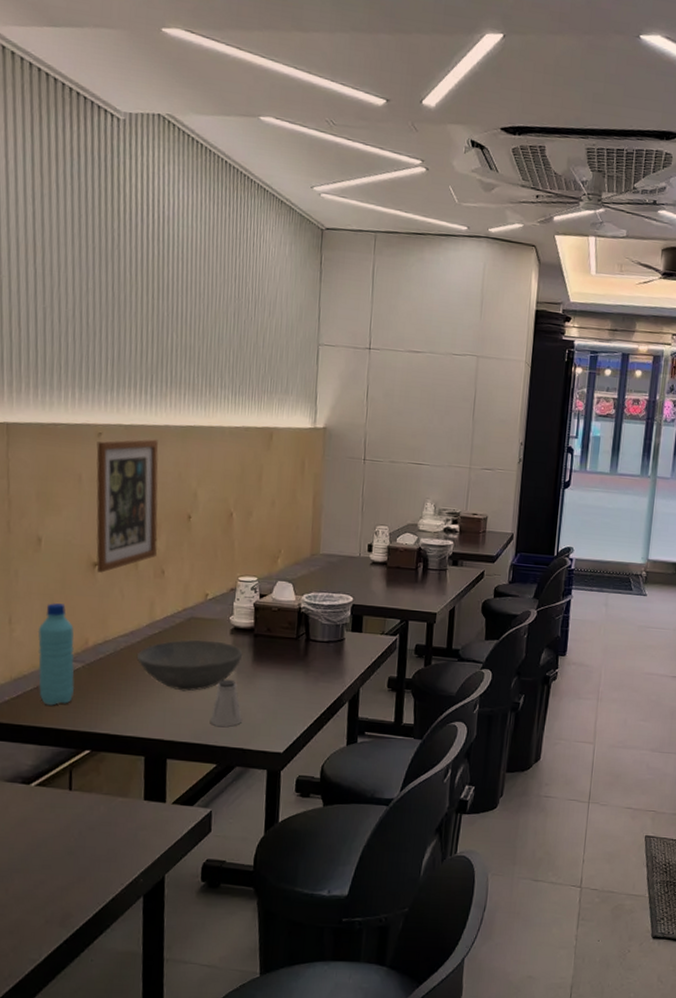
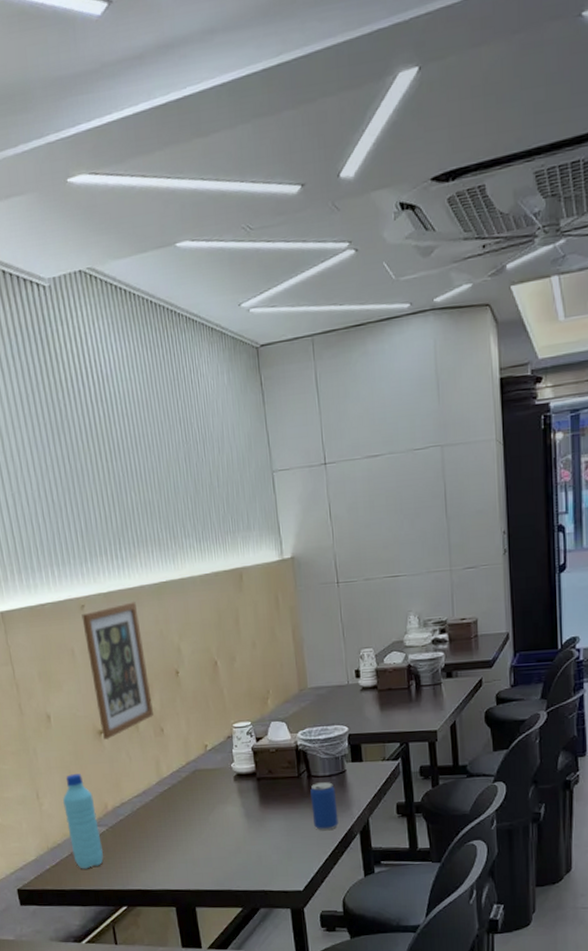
bowl: present [136,639,243,692] -> none [152,789,249,842]
saltshaker: present [210,679,242,728] -> none [229,825,259,872]
beverage can: none [304,647,331,696] -> present [310,782,339,831]

